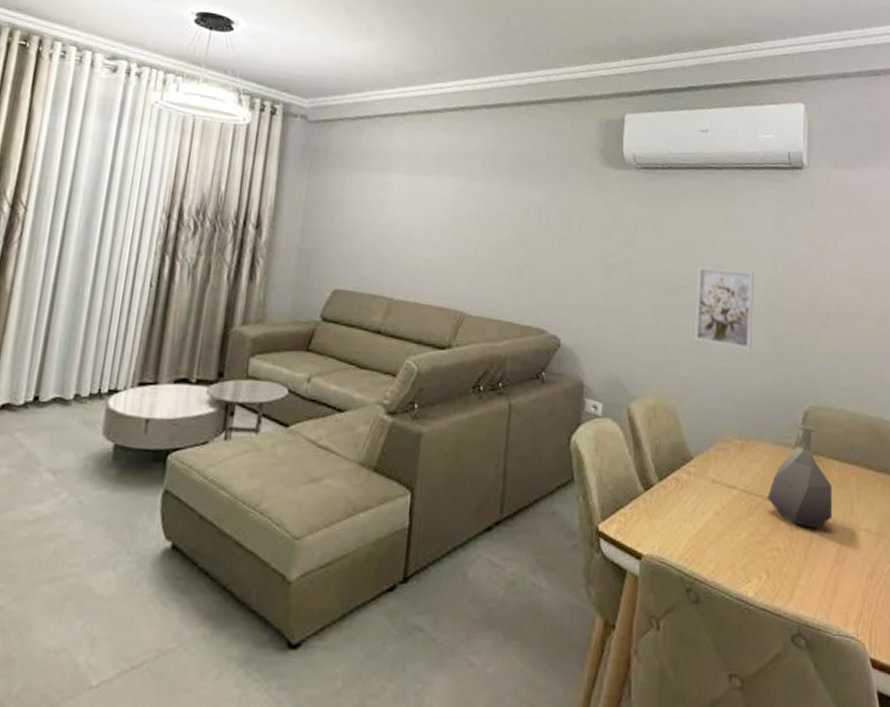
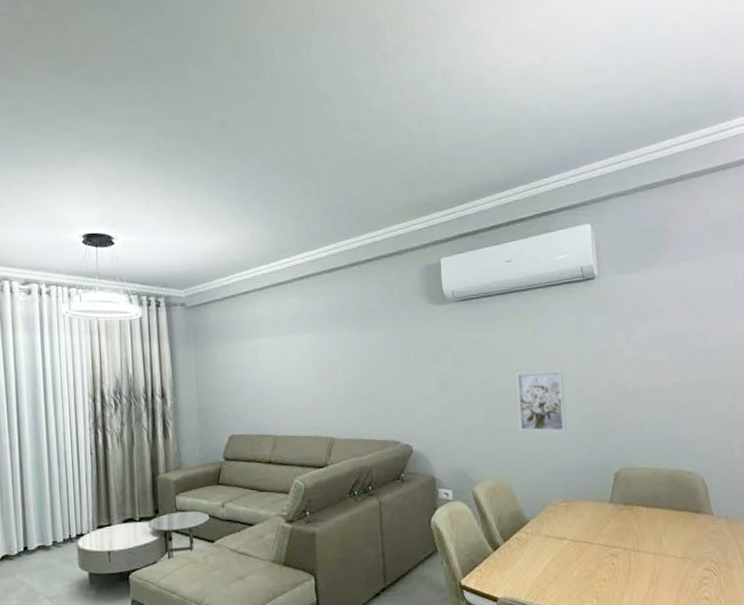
vase: present [767,423,833,529] -> none [591,482,646,561]

